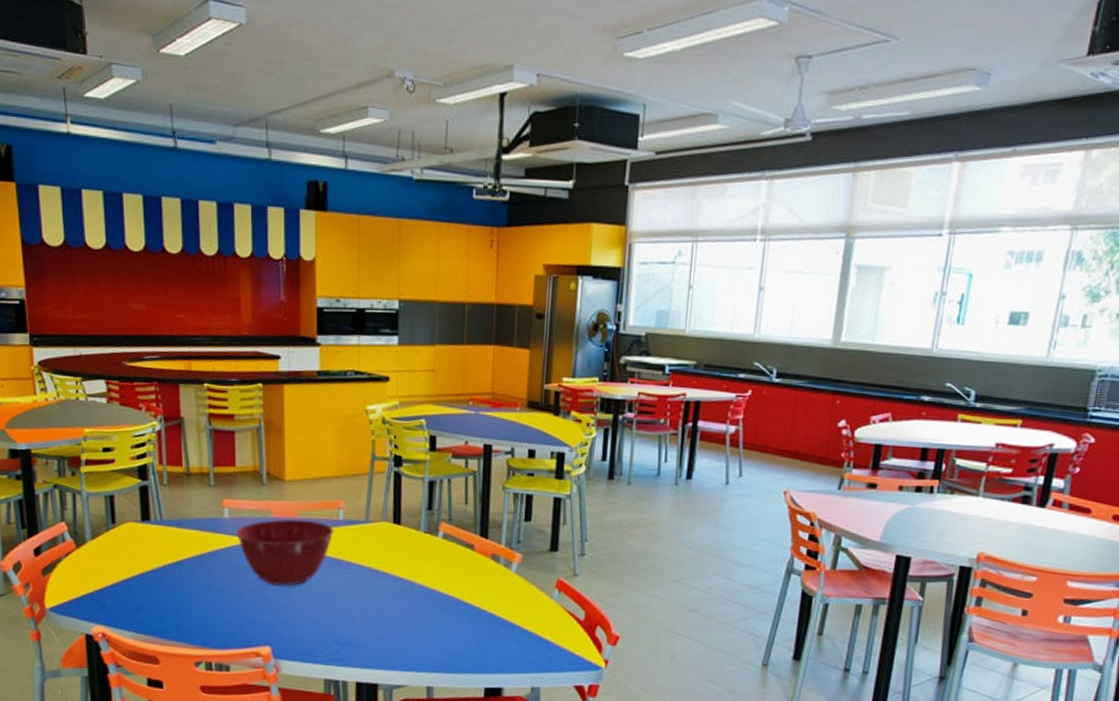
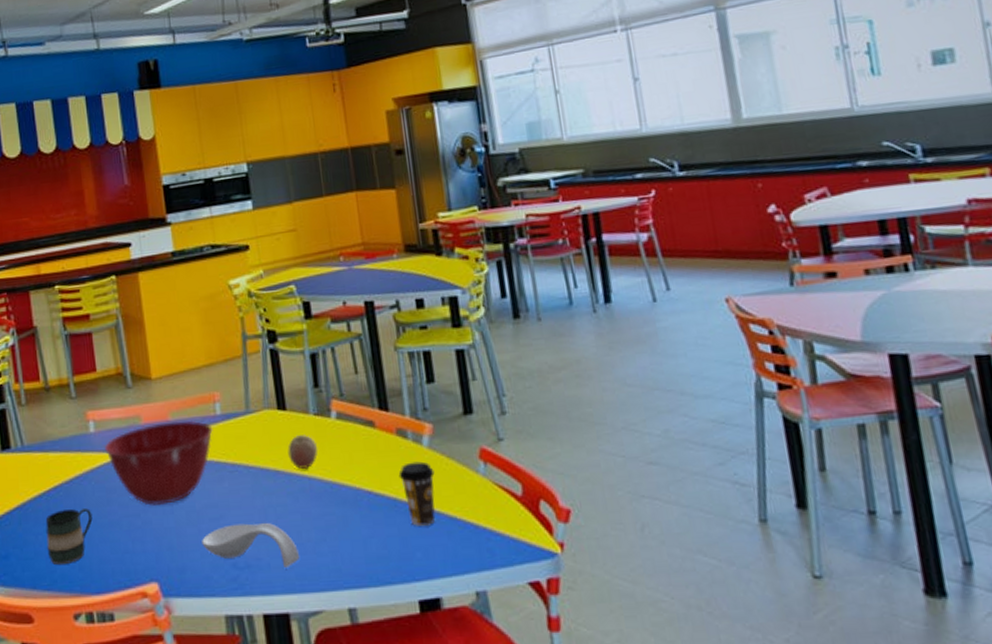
mug: none [176,578,219,622] -> present [45,508,93,566]
spoon rest: none [312,610,394,650] -> present [202,522,301,569]
fruit: none [396,547,423,575] -> present [287,435,318,469]
coffee cup: none [486,582,517,633] -> present [398,461,436,526]

